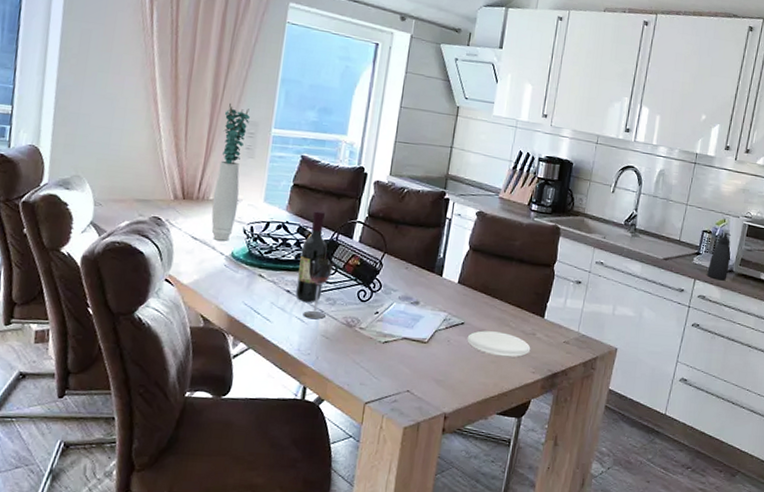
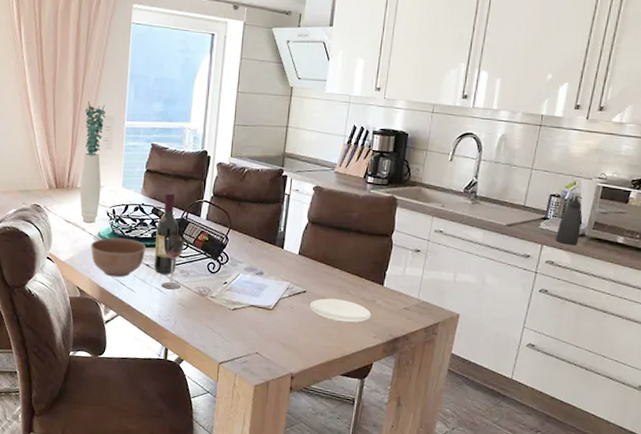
bowl: none [221,259,288,305] -> present [91,238,146,278]

